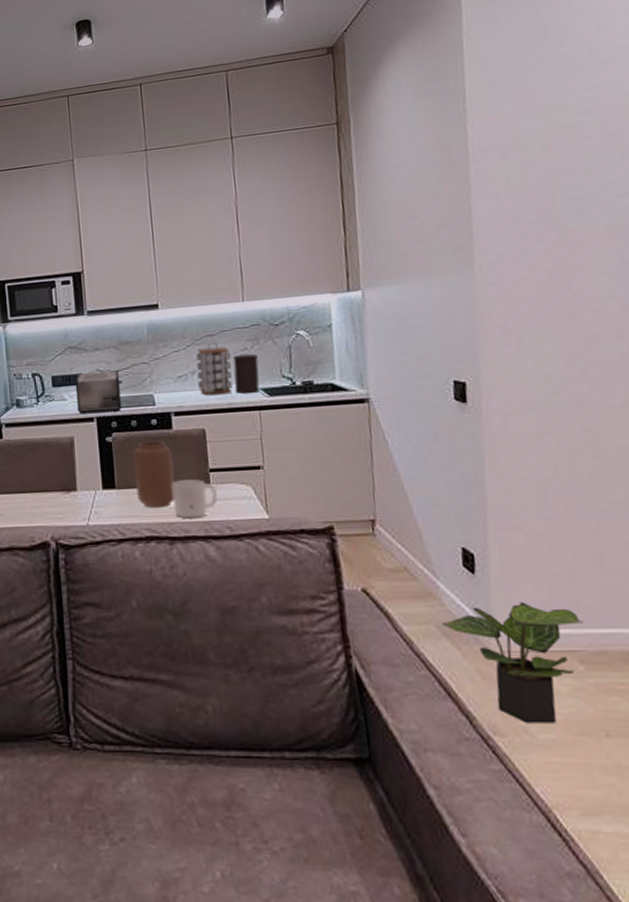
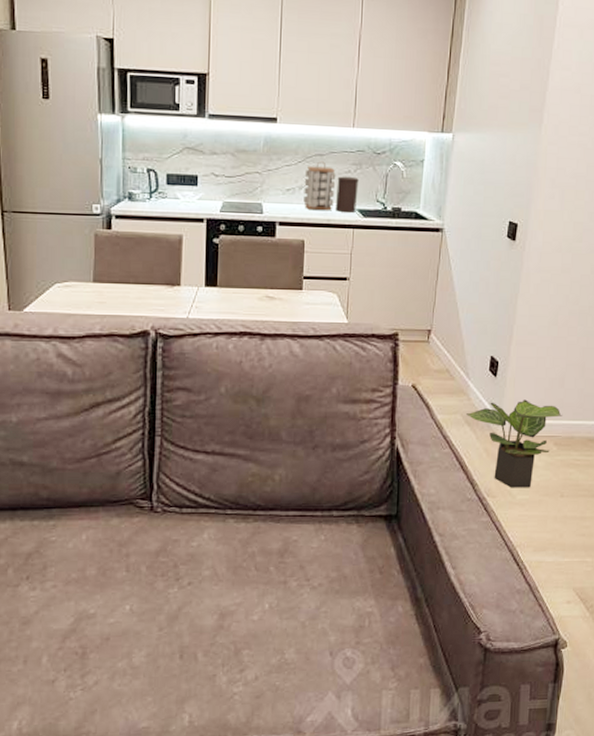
toaster: present [74,370,123,414] -> none [188,174,236,216]
vase: present [134,440,175,509] -> none [236,246,273,308]
mug: present [172,479,217,519] -> none [268,284,307,319]

